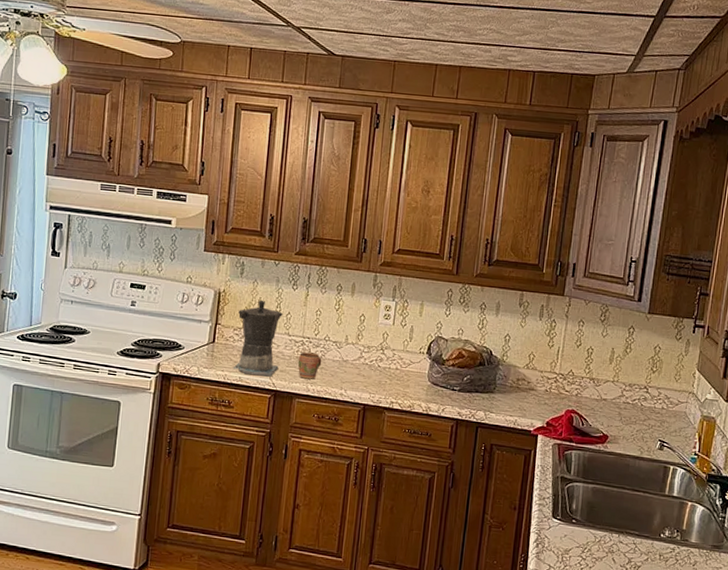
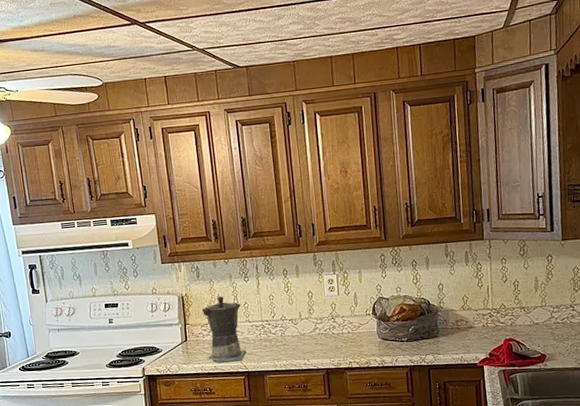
mug: present [297,352,322,380] -> none [261,332,283,357]

